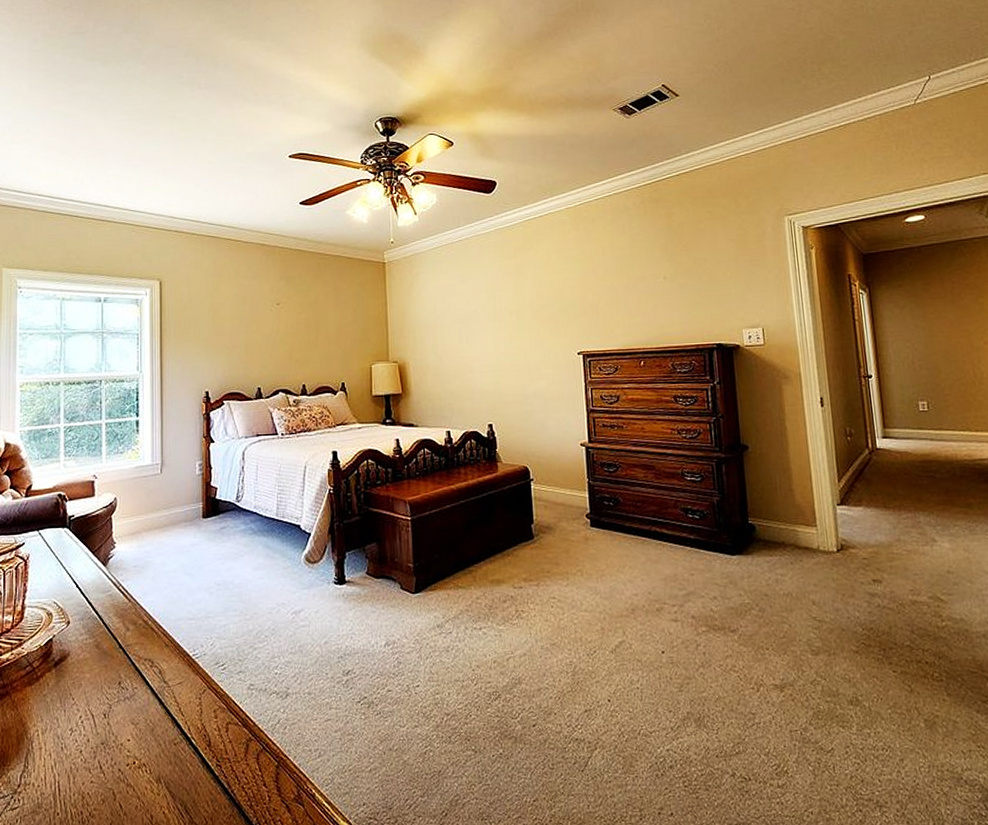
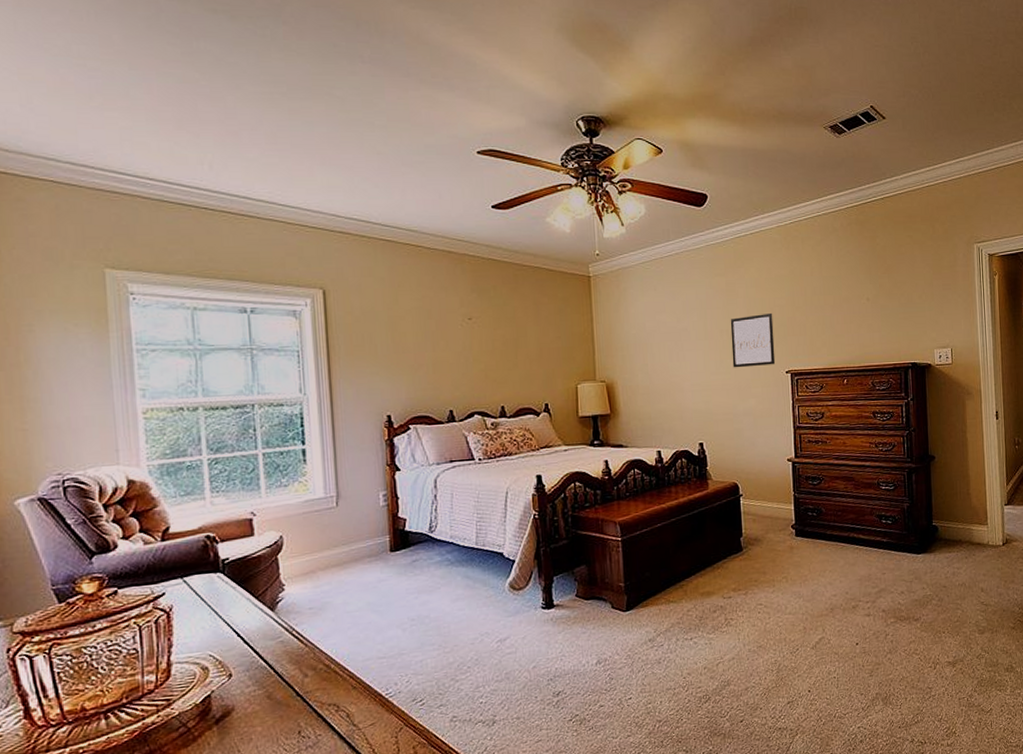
wall art: none [519,293,567,349] -> present [730,312,776,368]

